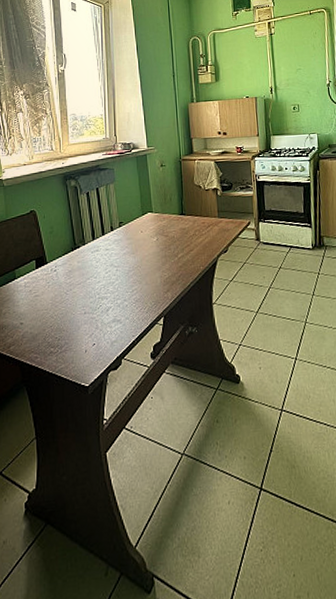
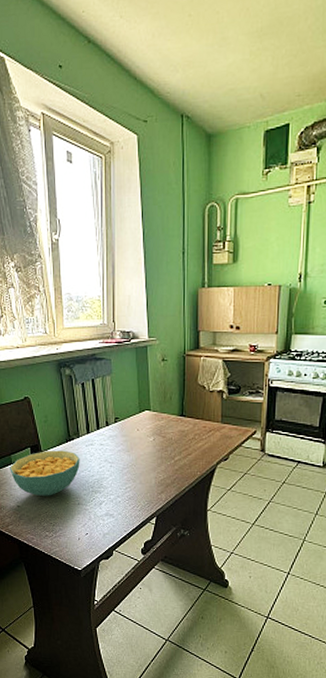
cereal bowl: none [13,259,86,310] -> present [10,450,80,496]

